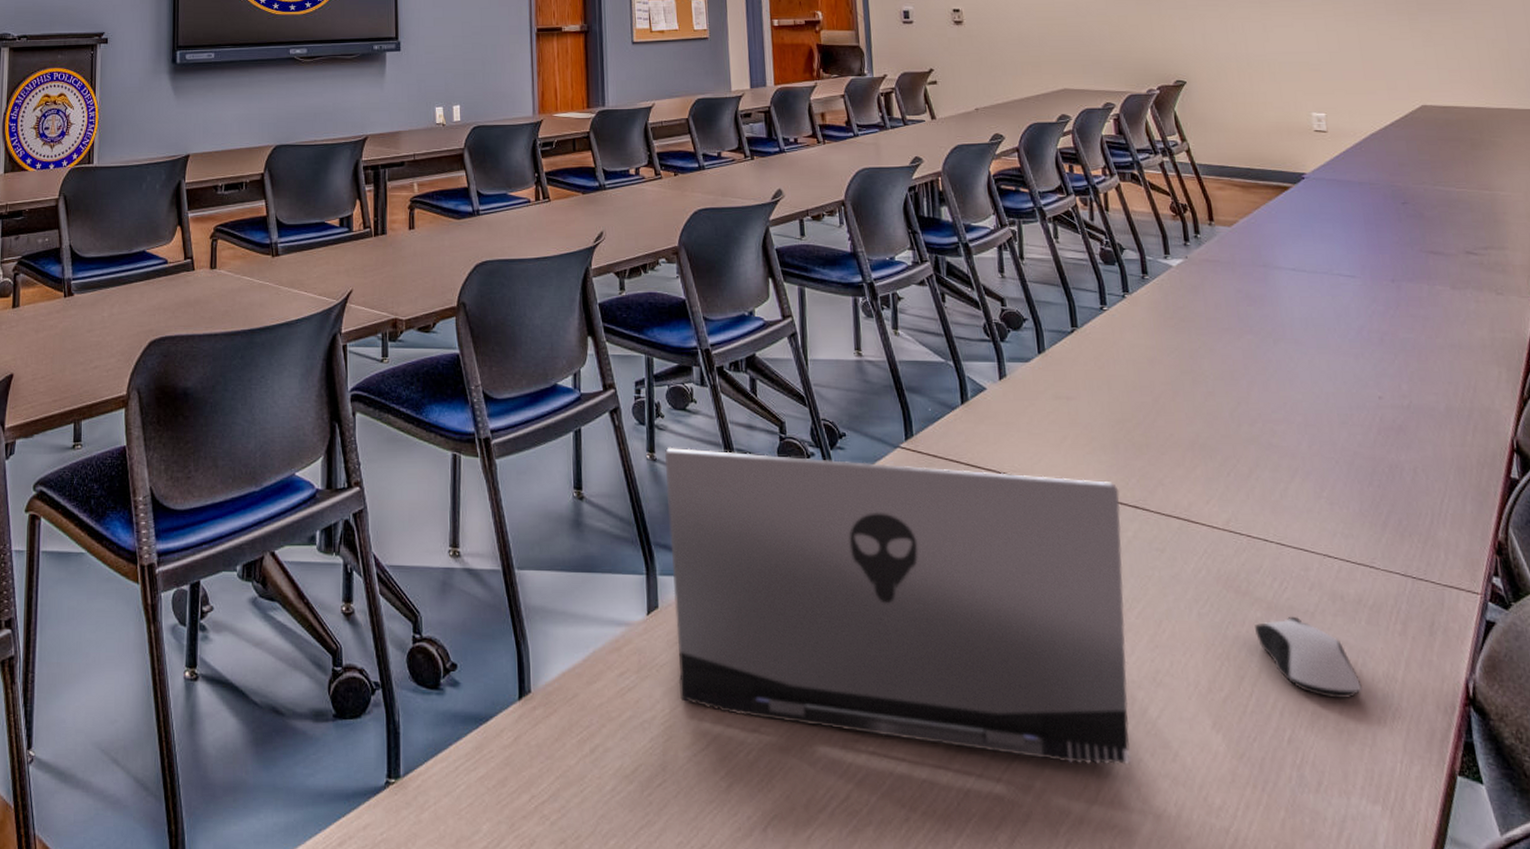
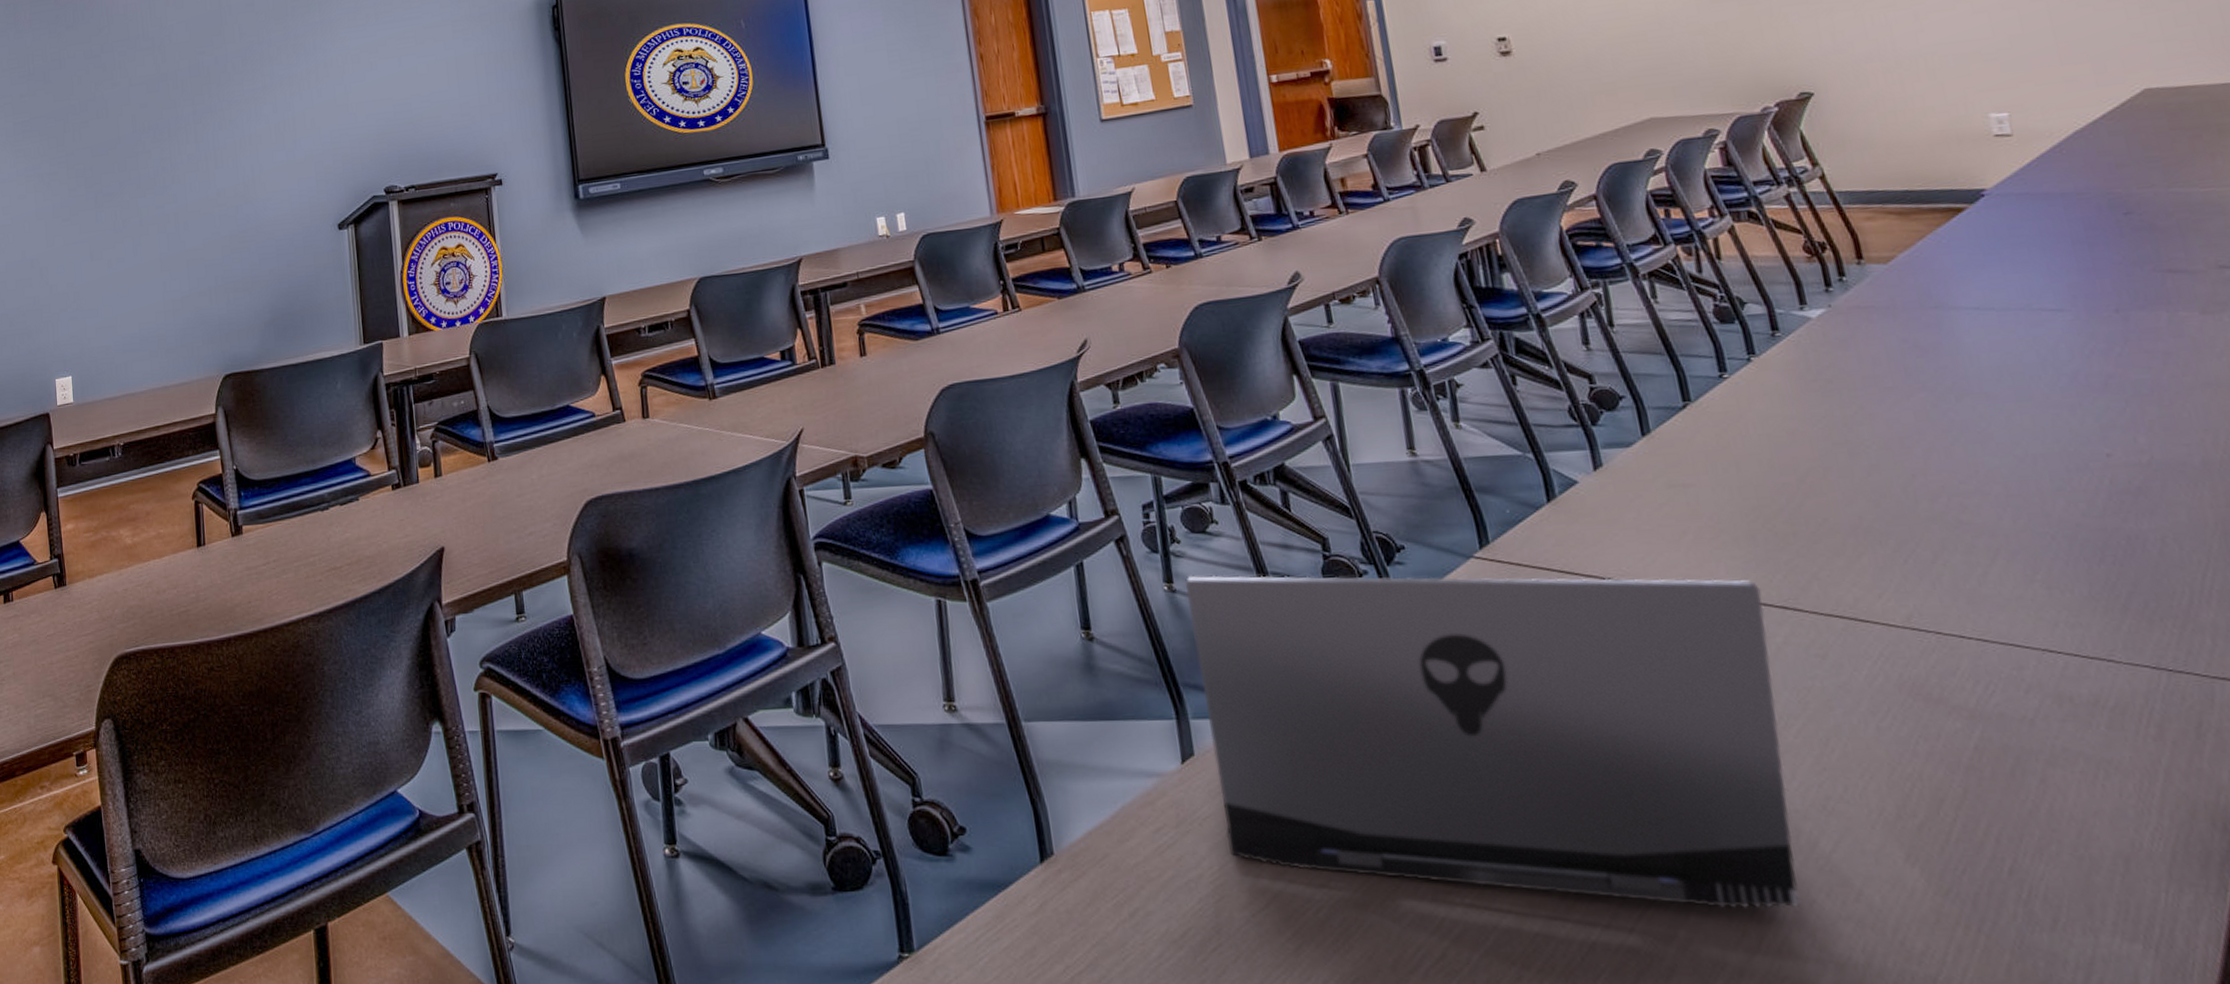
computer mouse: present [1255,616,1362,698] -> none [1954,724,2107,819]

